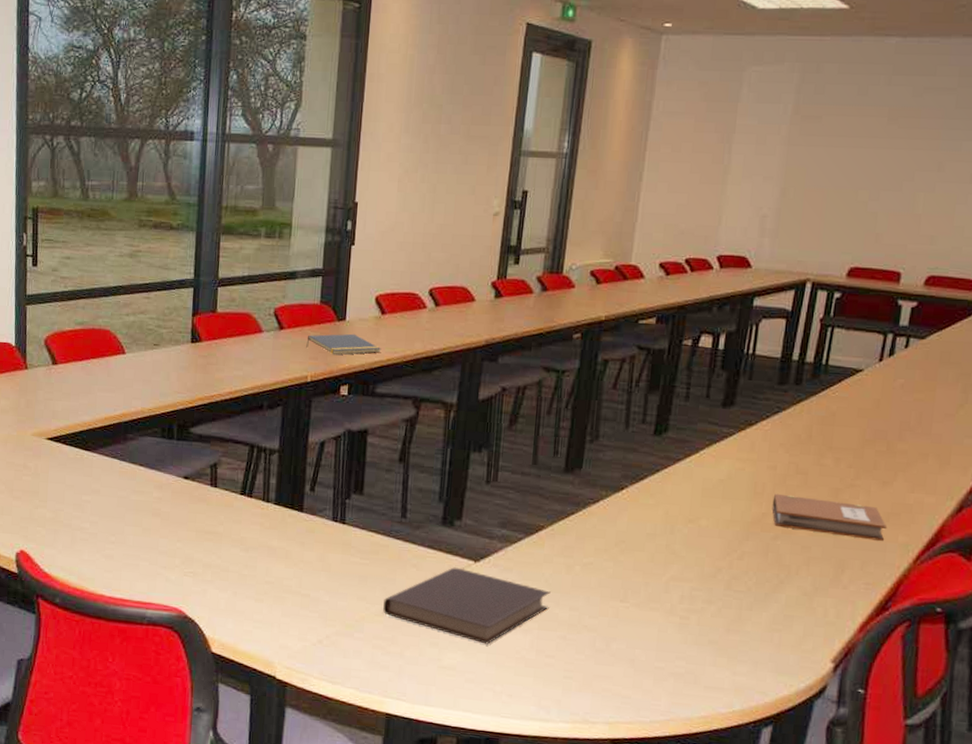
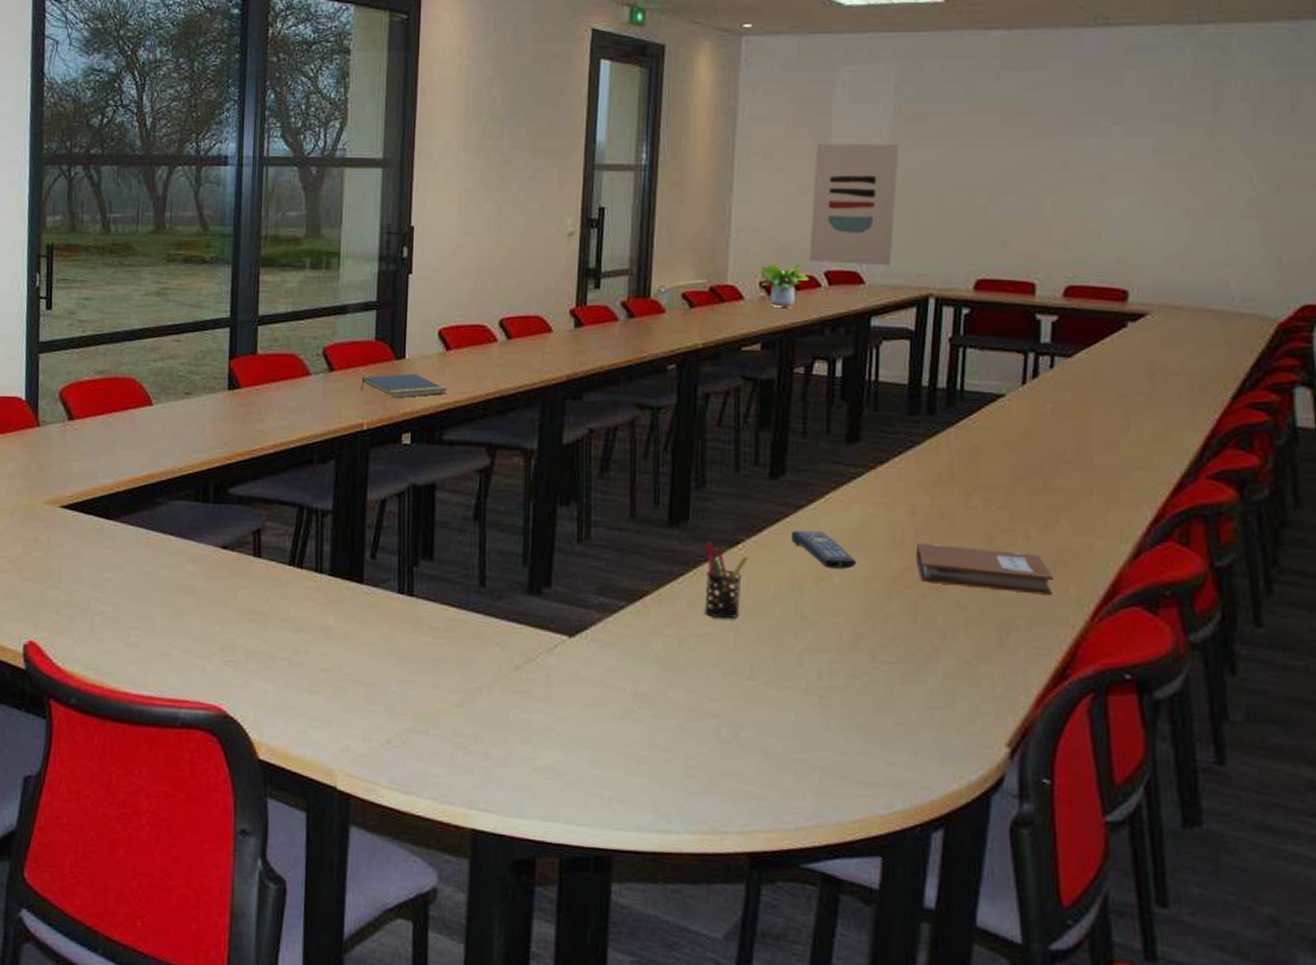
notebook: present [383,567,551,645] -> none [463,644,662,738]
pen holder: none [590,487,630,552] -> present [704,542,748,619]
potted plant: none [656,248,704,288] -> present [755,264,810,309]
remote control: none [667,479,722,514] -> present [790,530,857,569]
wall art: none [705,139,794,253] -> present [810,144,899,266]

